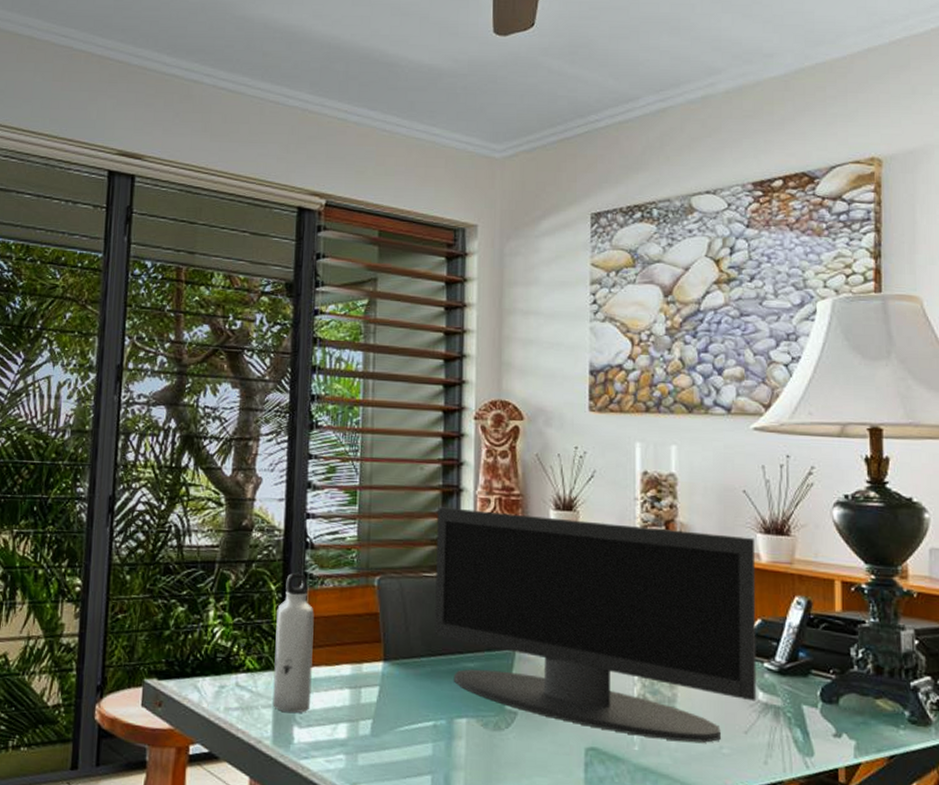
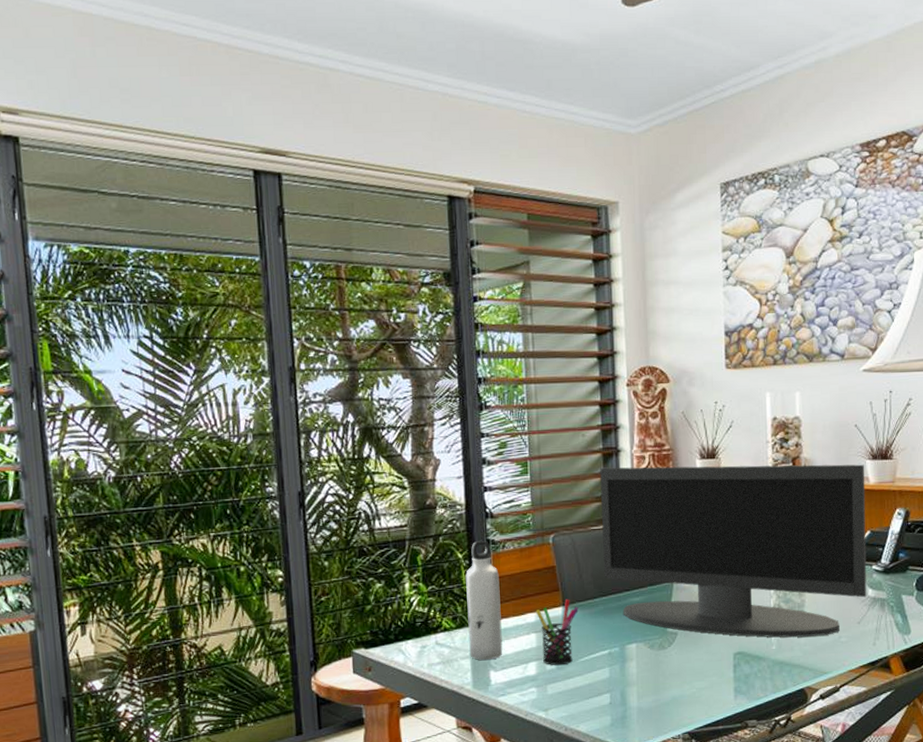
pen holder: none [352,653,402,732] -> present [535,599,579,666]

